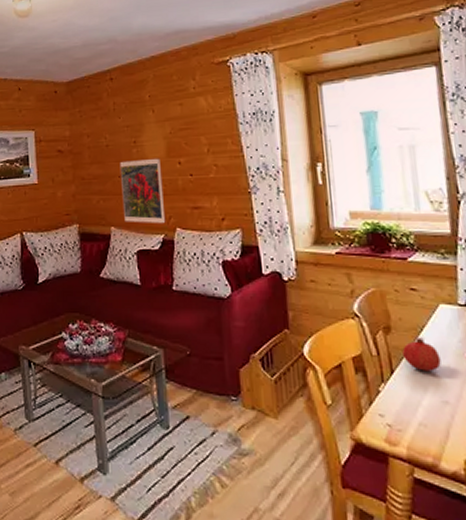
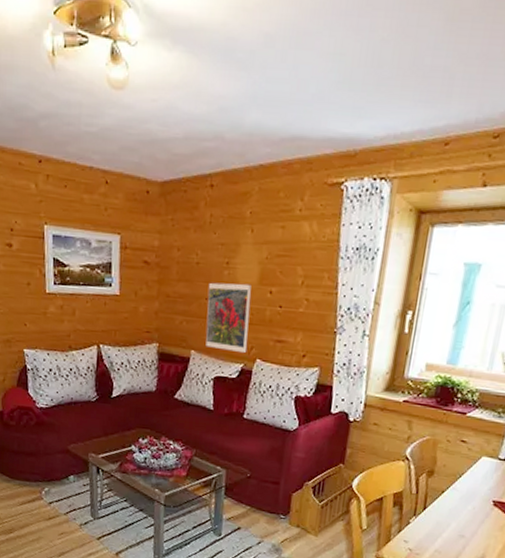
fruit: present [402,337,441,371] -> none [438,482,469,511]

